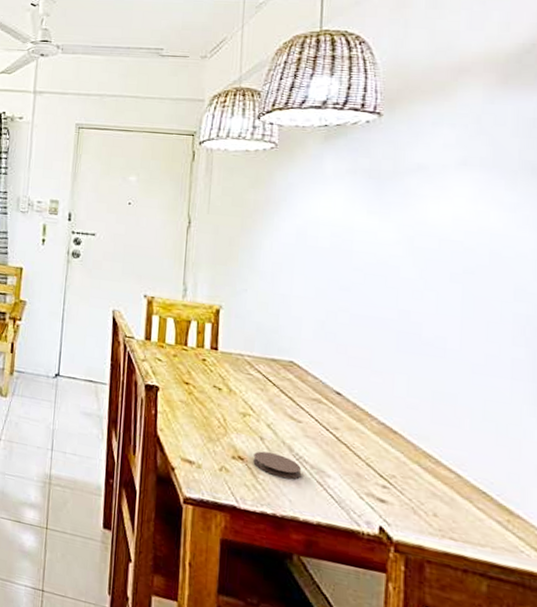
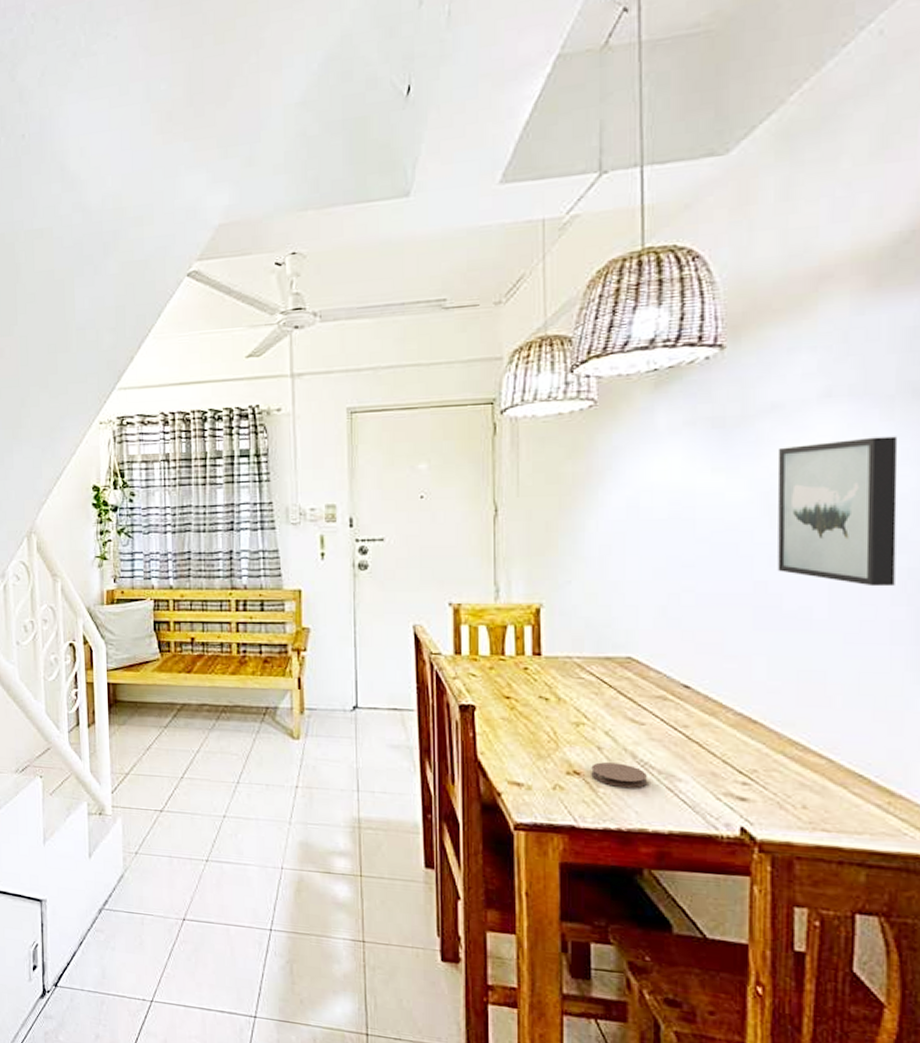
wall art: none [419,201,520,329] -> present [777,436,898,587]

